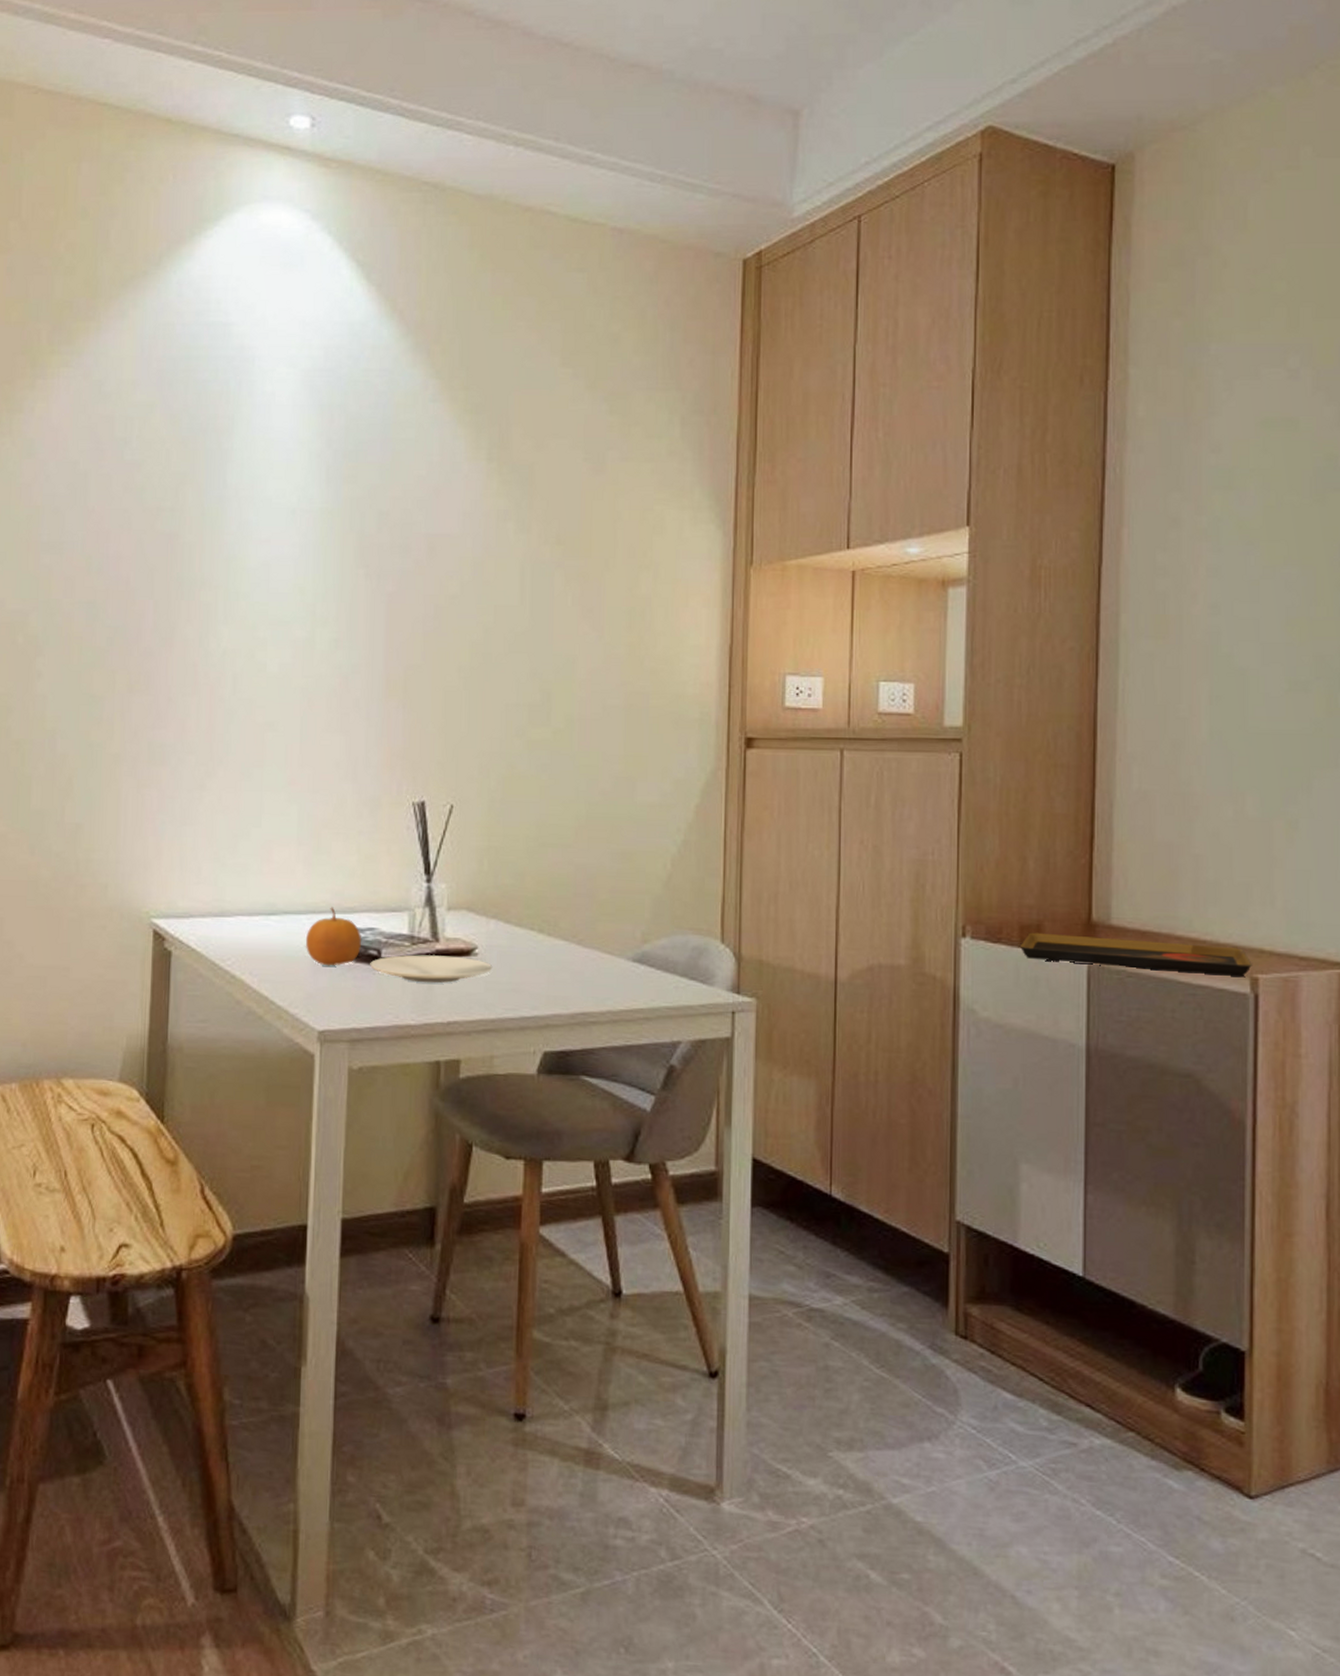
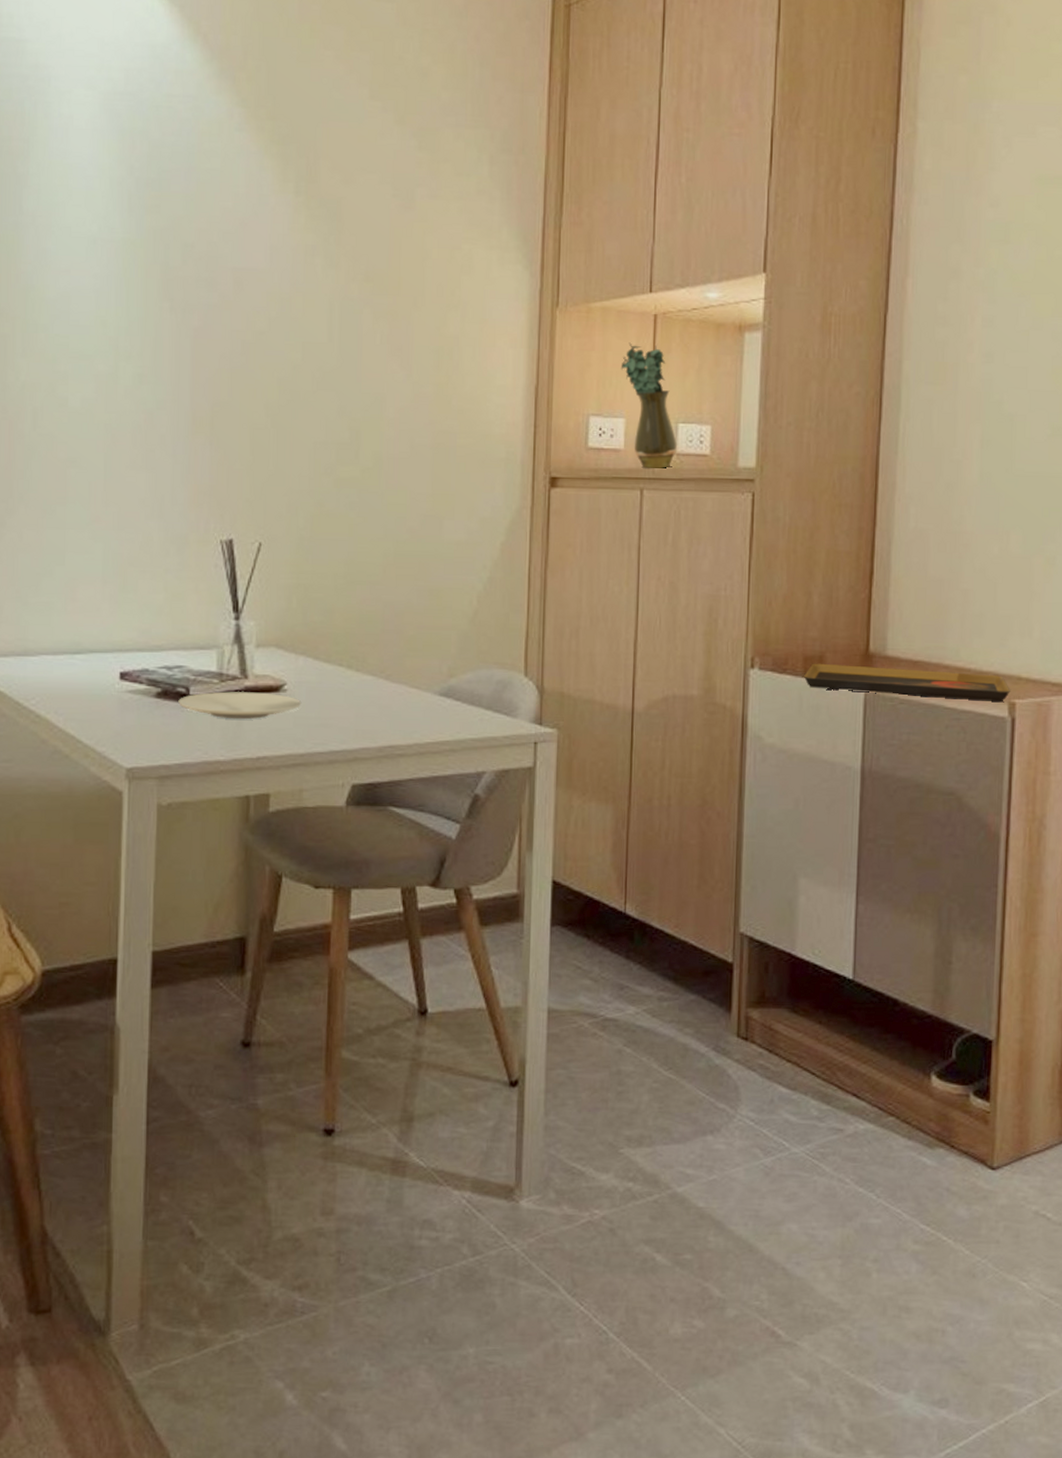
fruit: present [305,907,361,966] -> none [112,645,169,704]
vase: none [818,600,879,729] -> present [620,342,678,469]

